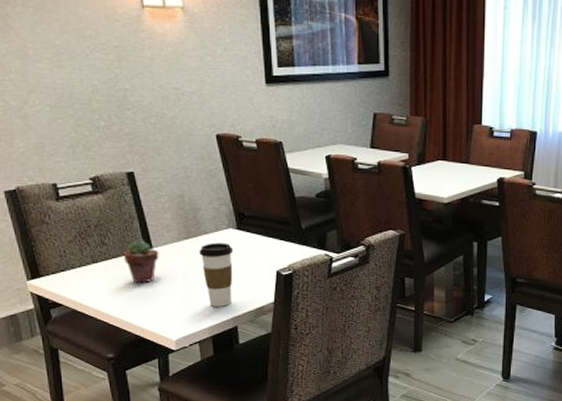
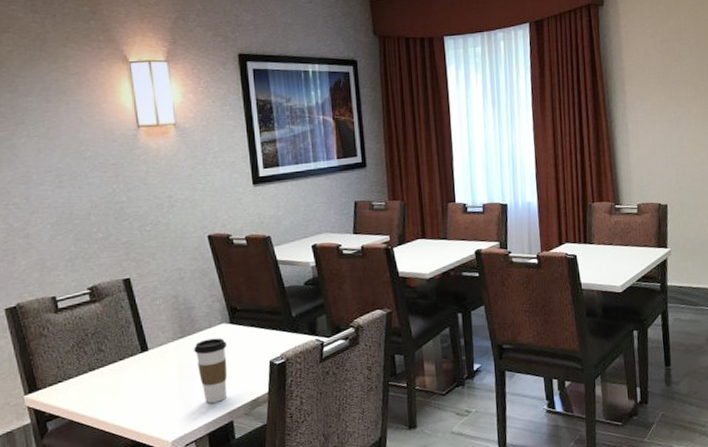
potted succulent: present [124,240,159,283] -> none [120,343,155,387]

